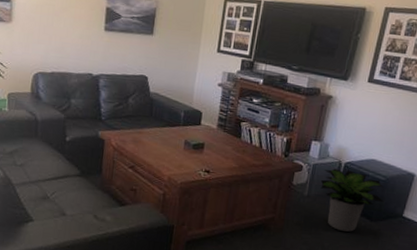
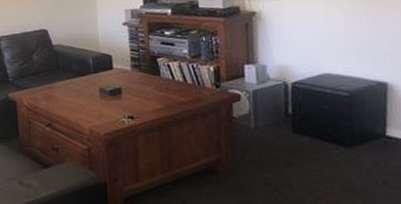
potted plant: present [320,168,384,232] -> none [266,91,355,165]

